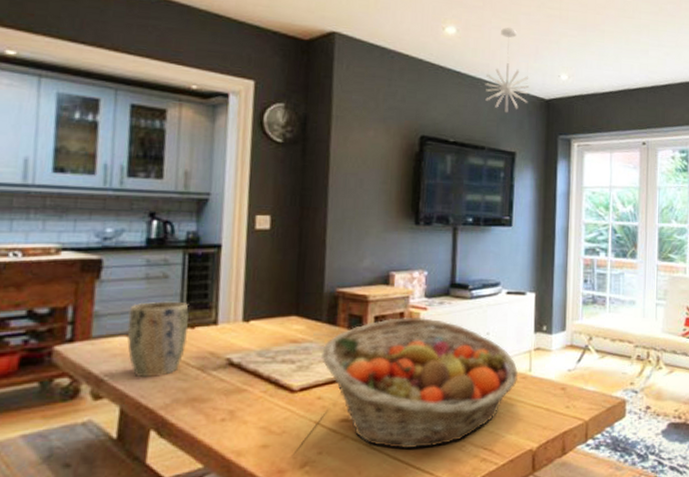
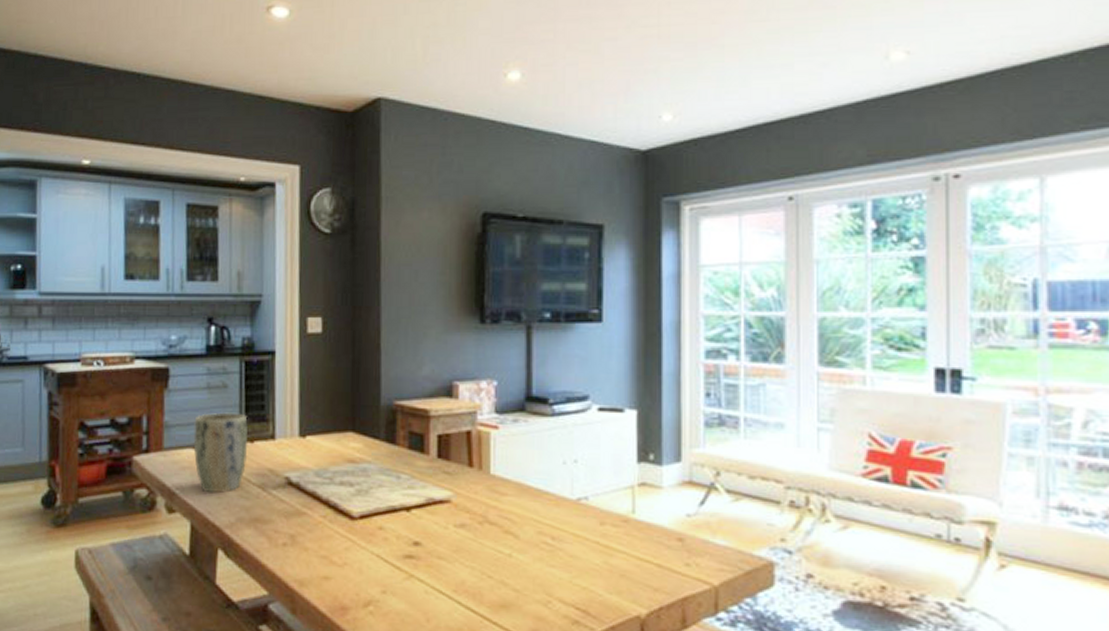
fruit basket: present [322,318,519,450] -> none [381,437,618,600]
pendant light: present [485,27,529,112] -> none [560,61,619,173]

